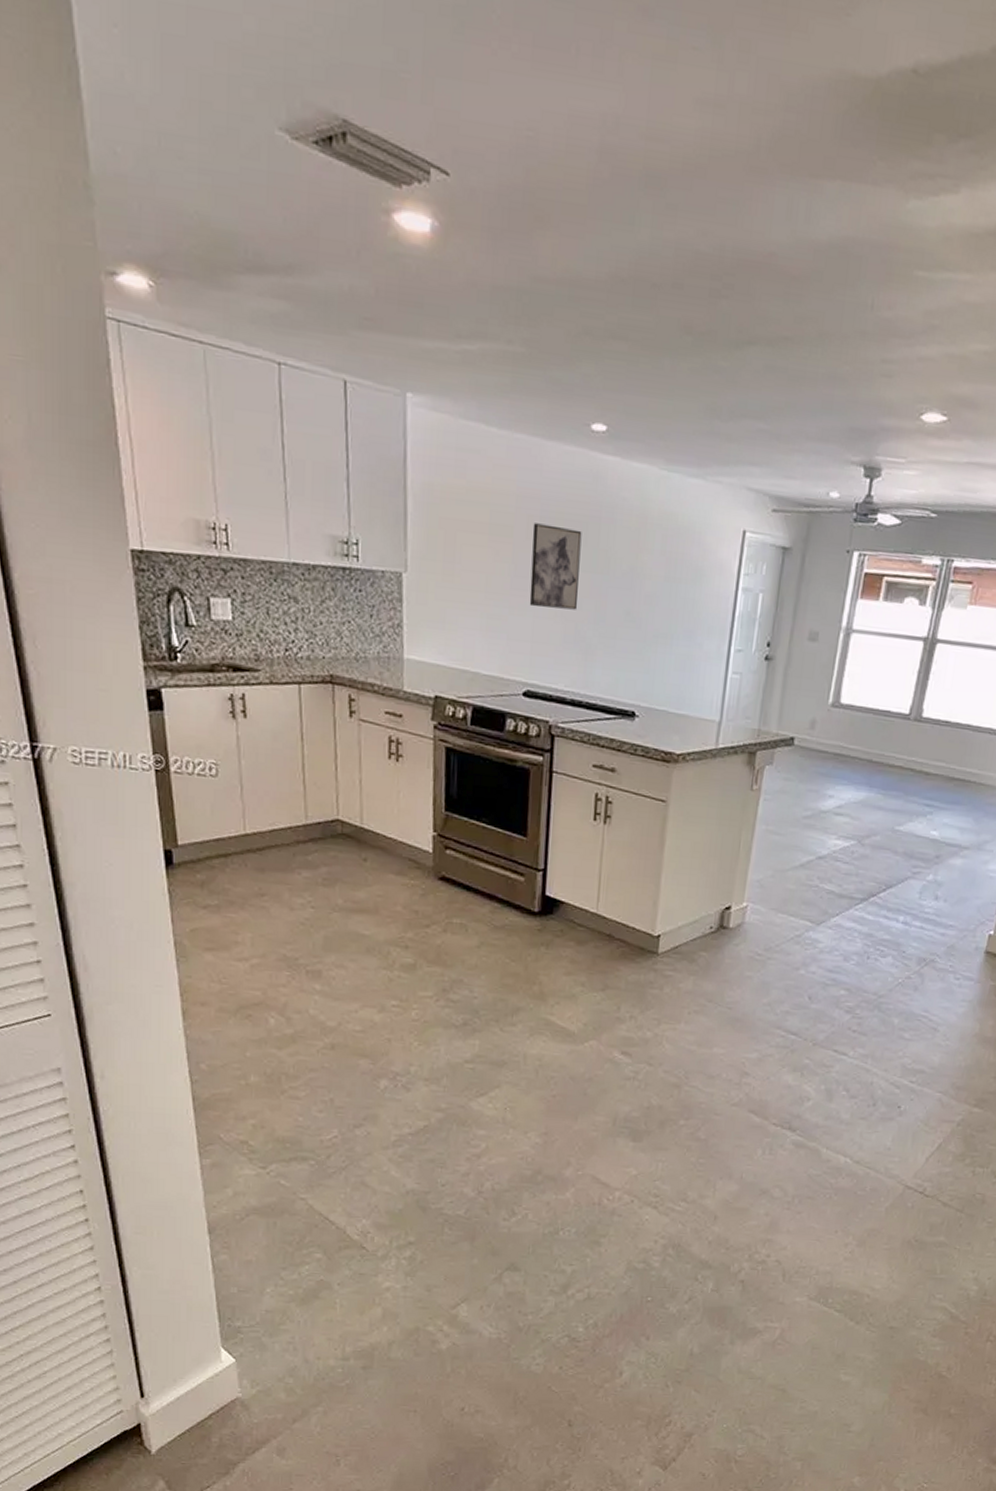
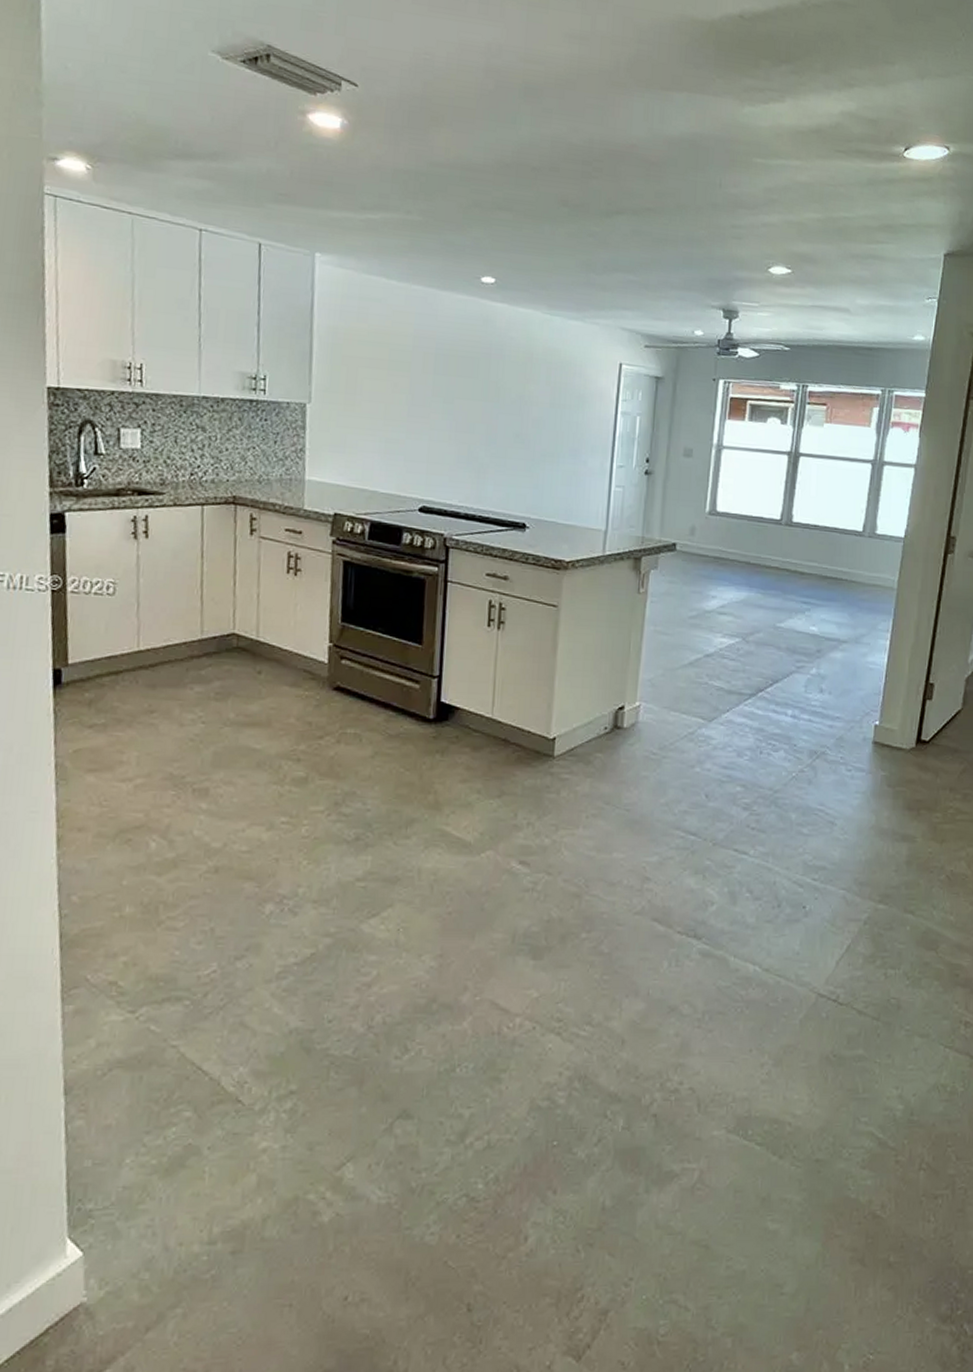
wall art: present [529,523,582,610] -> none [425,359,474,434]

